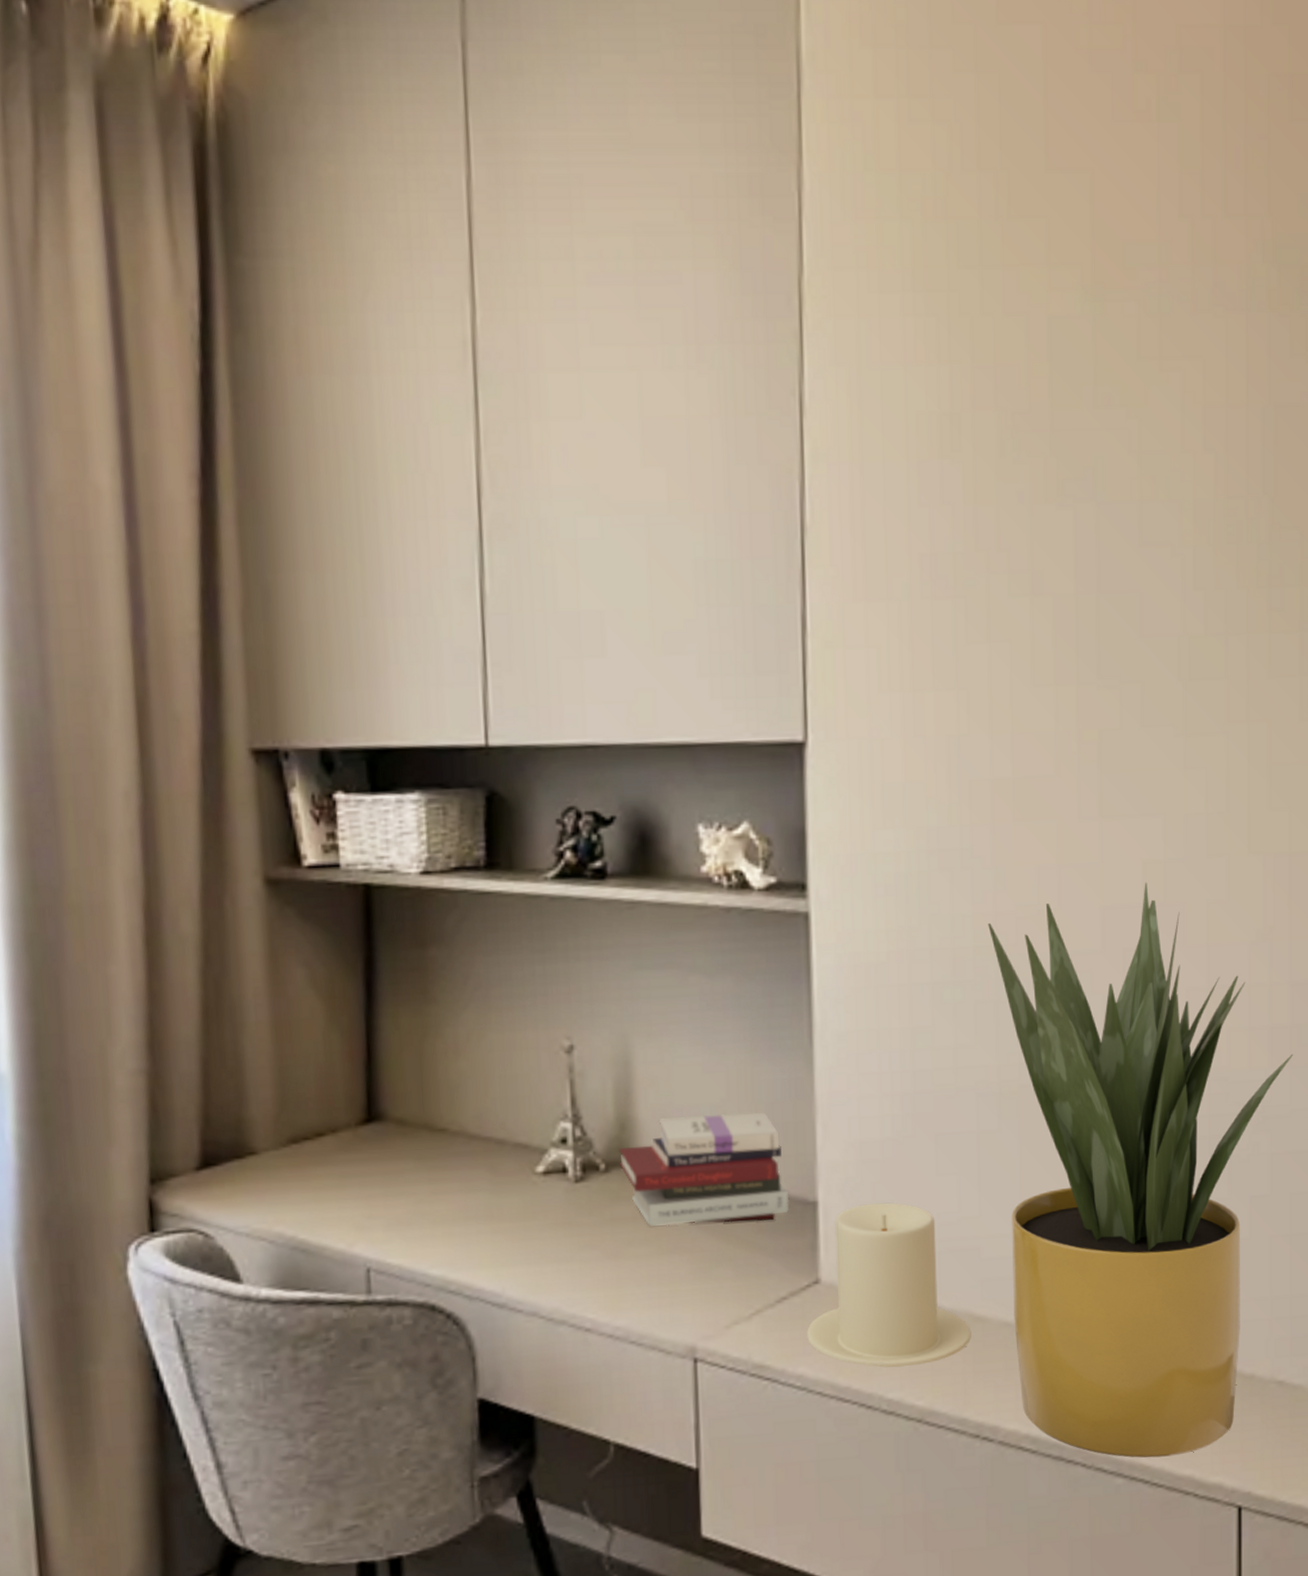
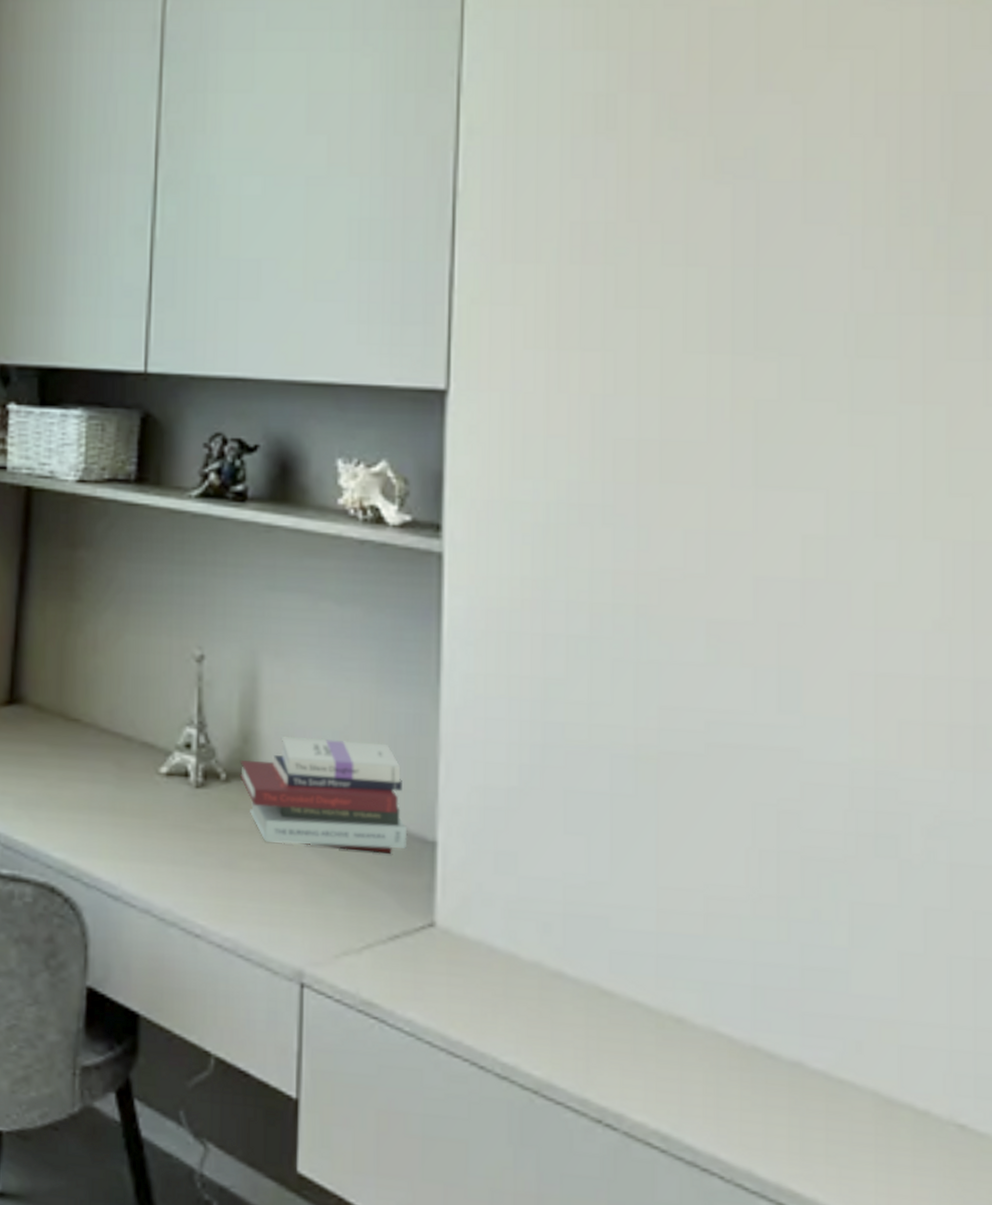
candle: present [807,1202,972,1368] -> none [419,852,597,1032]
planter: present [988,882,1293,1458] -> none [629,557,977,1188]

